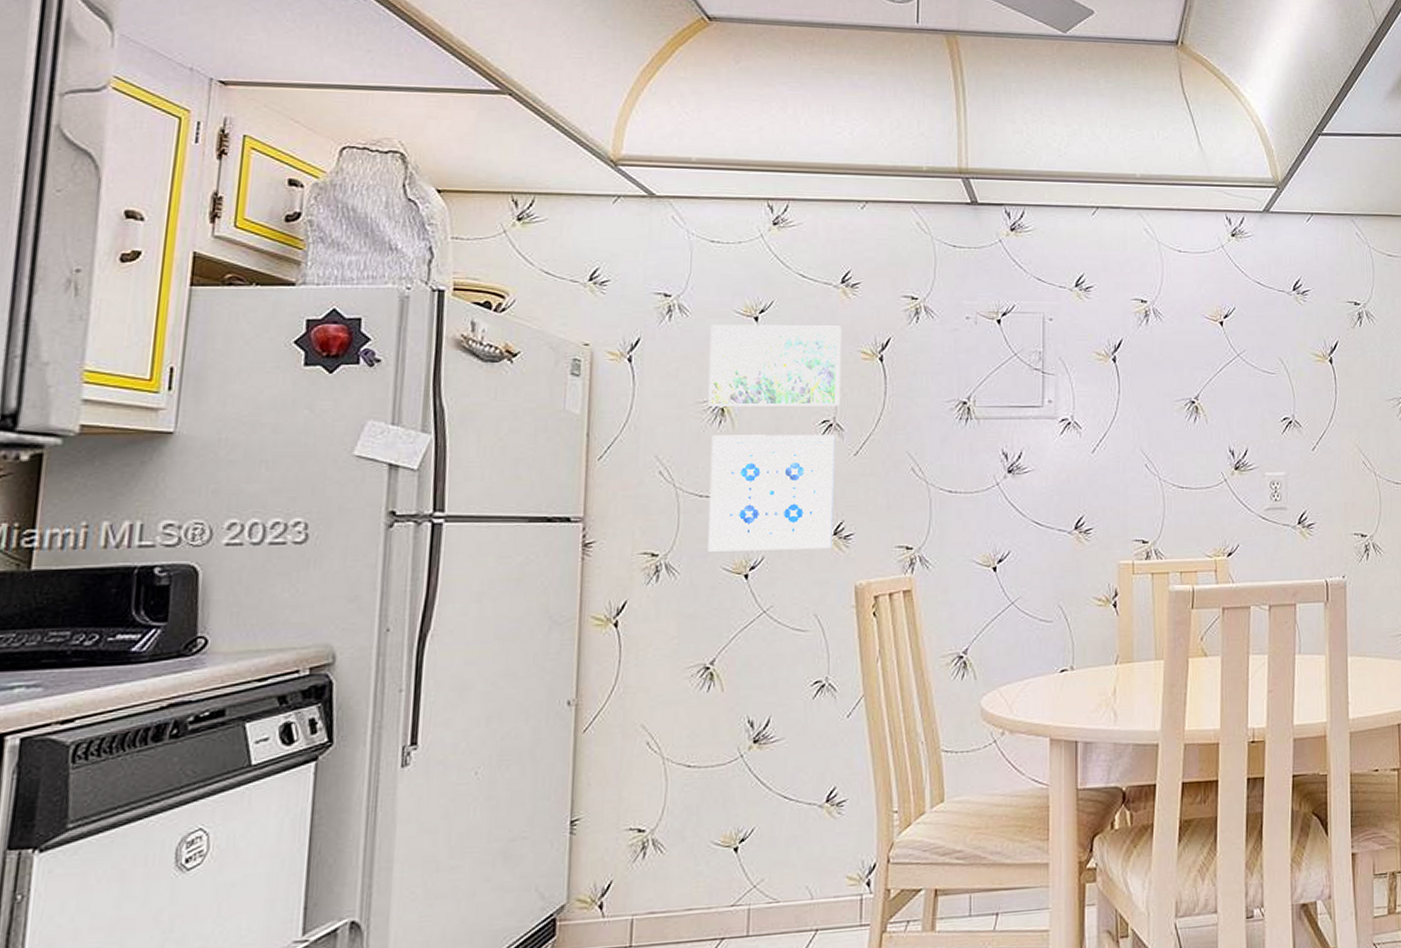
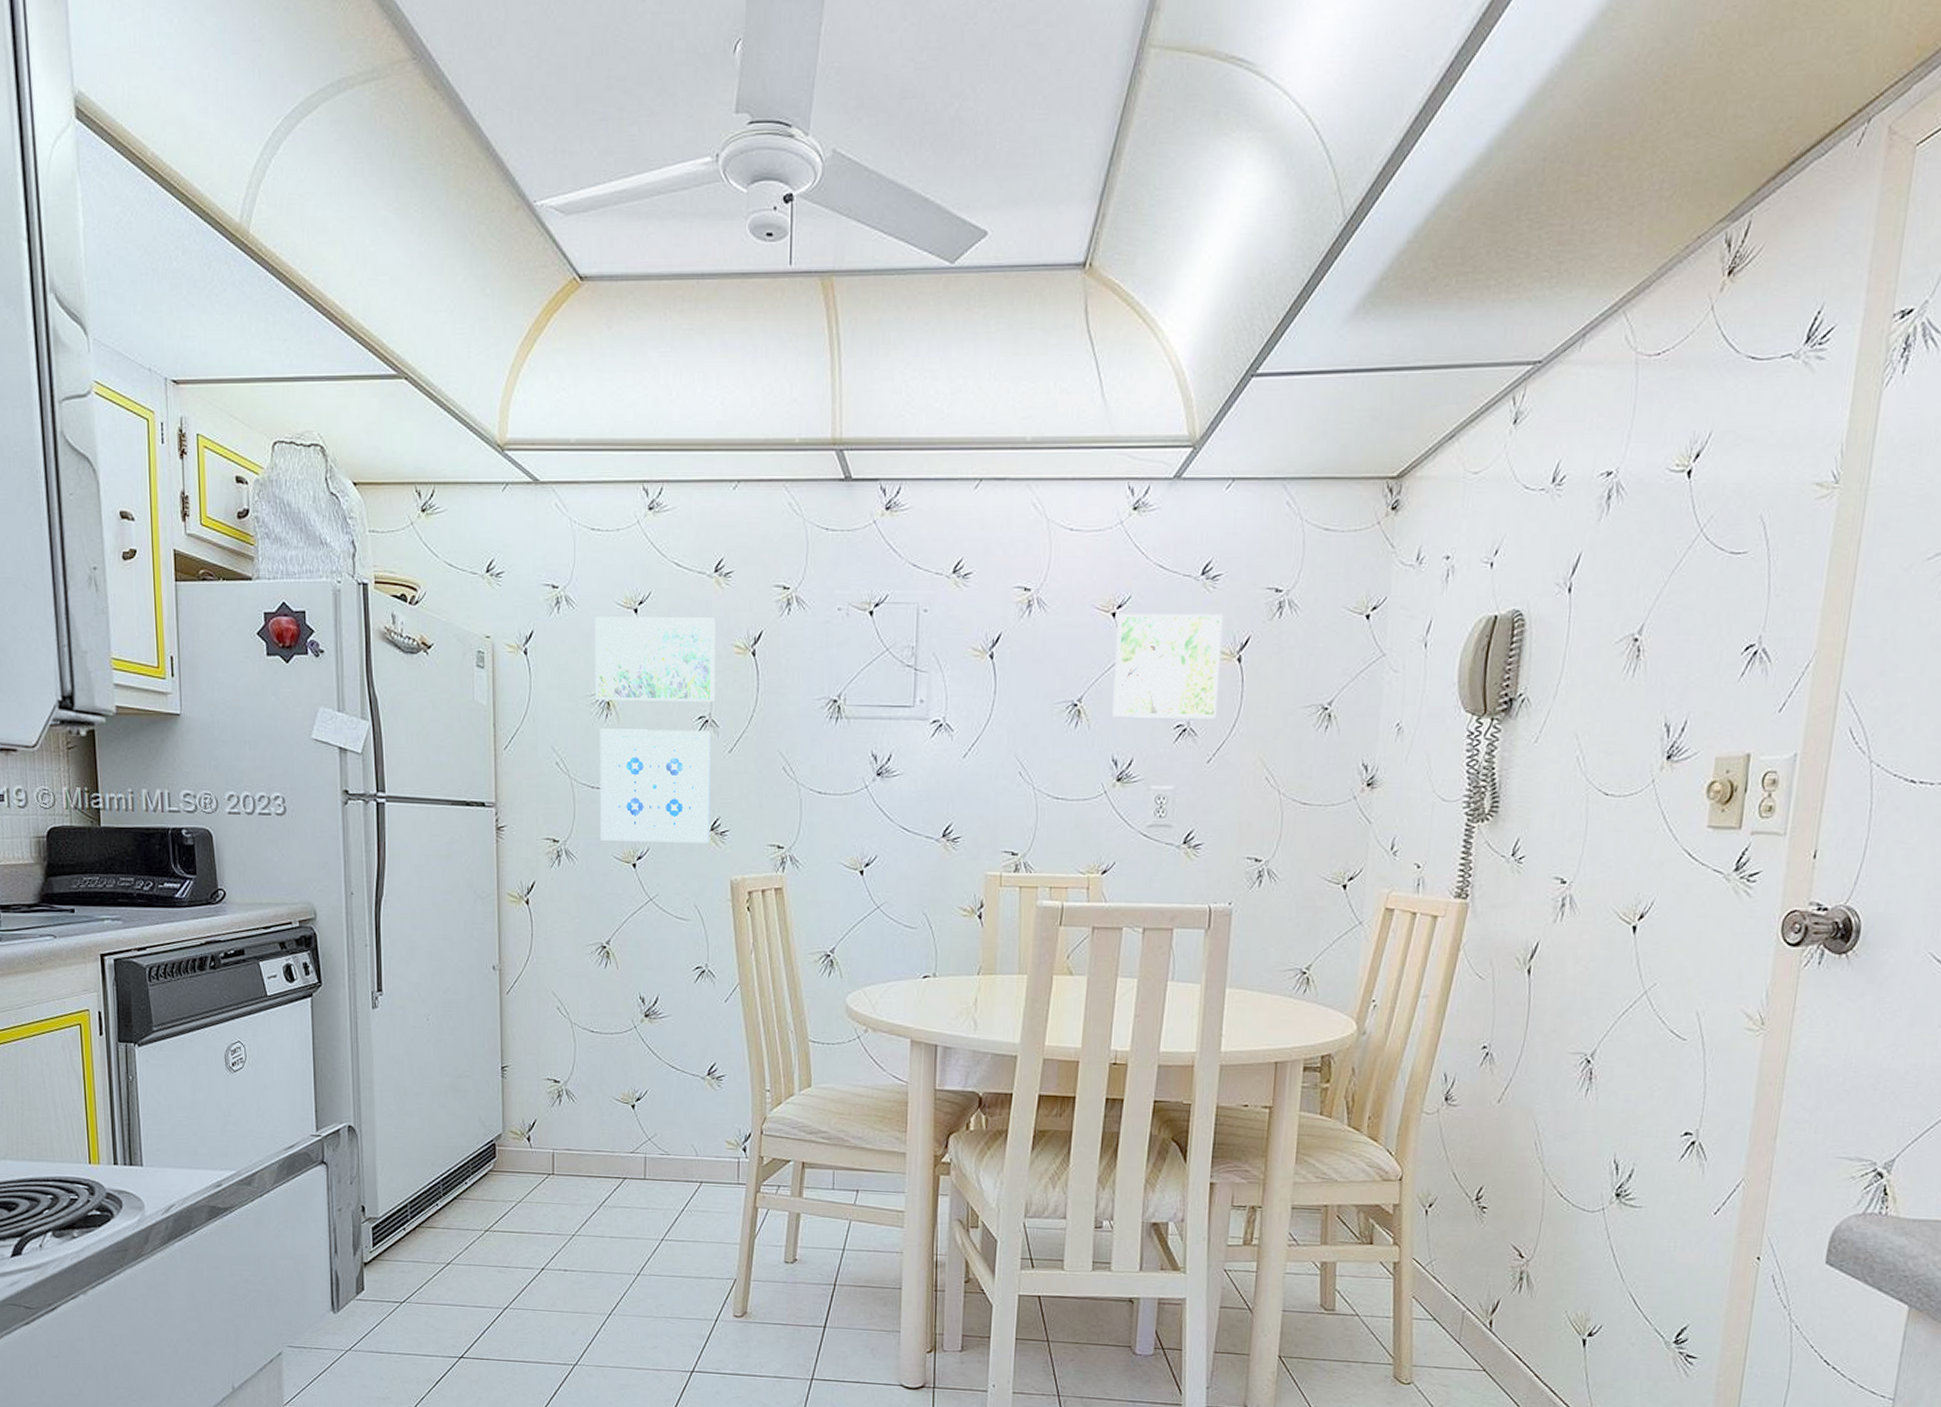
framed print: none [1225,322,1317,412] -> present [1112,613,1224,719]

